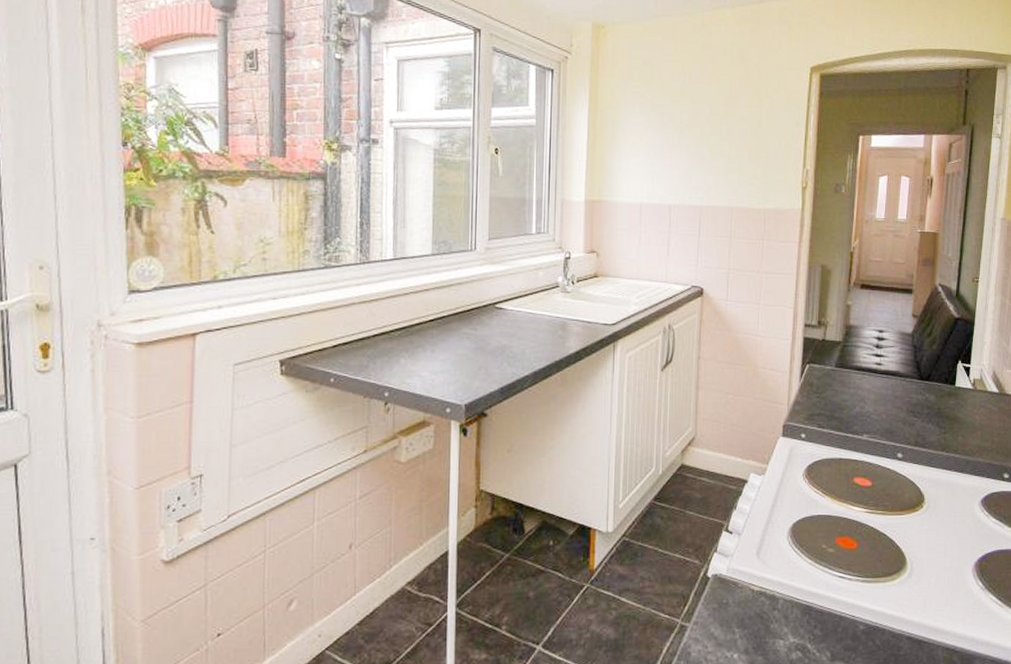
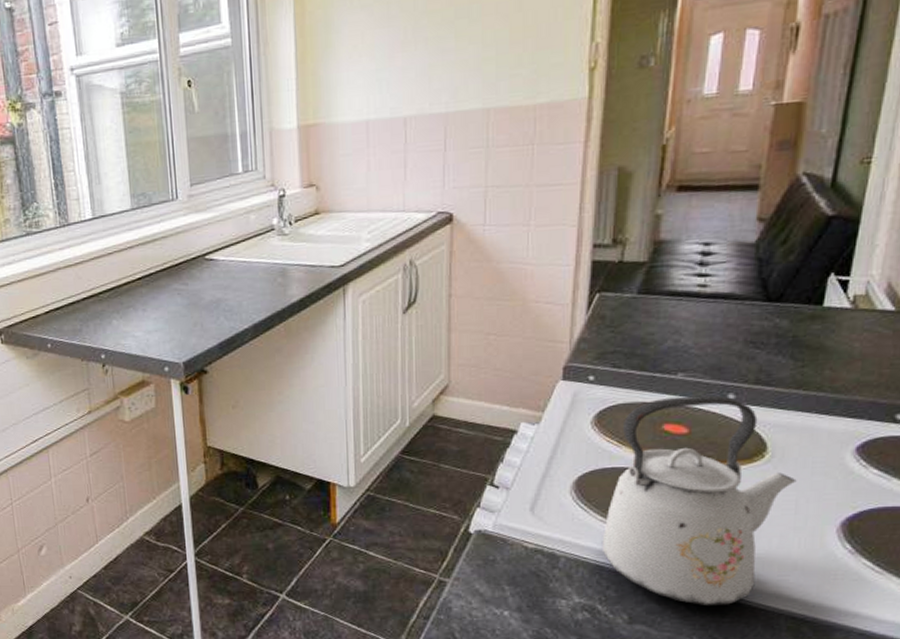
kettle: none [811,454,945,641] -> present [601,395,797,606]

